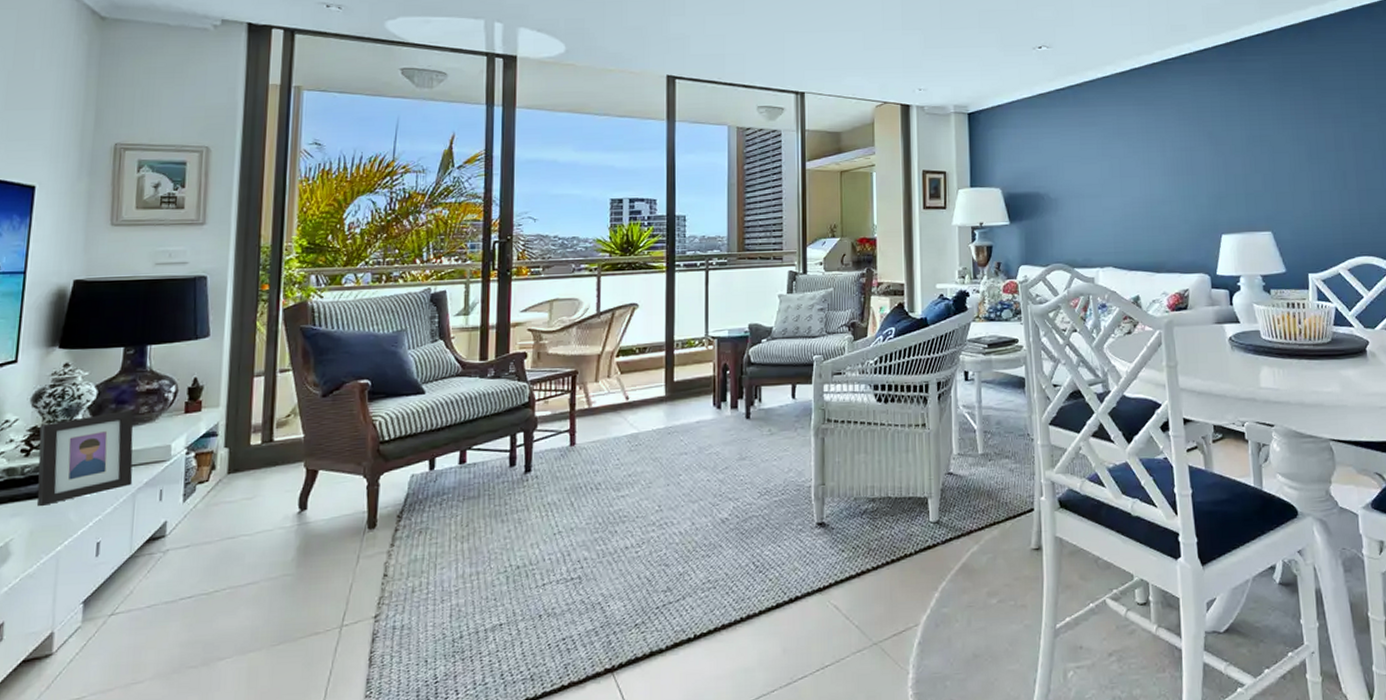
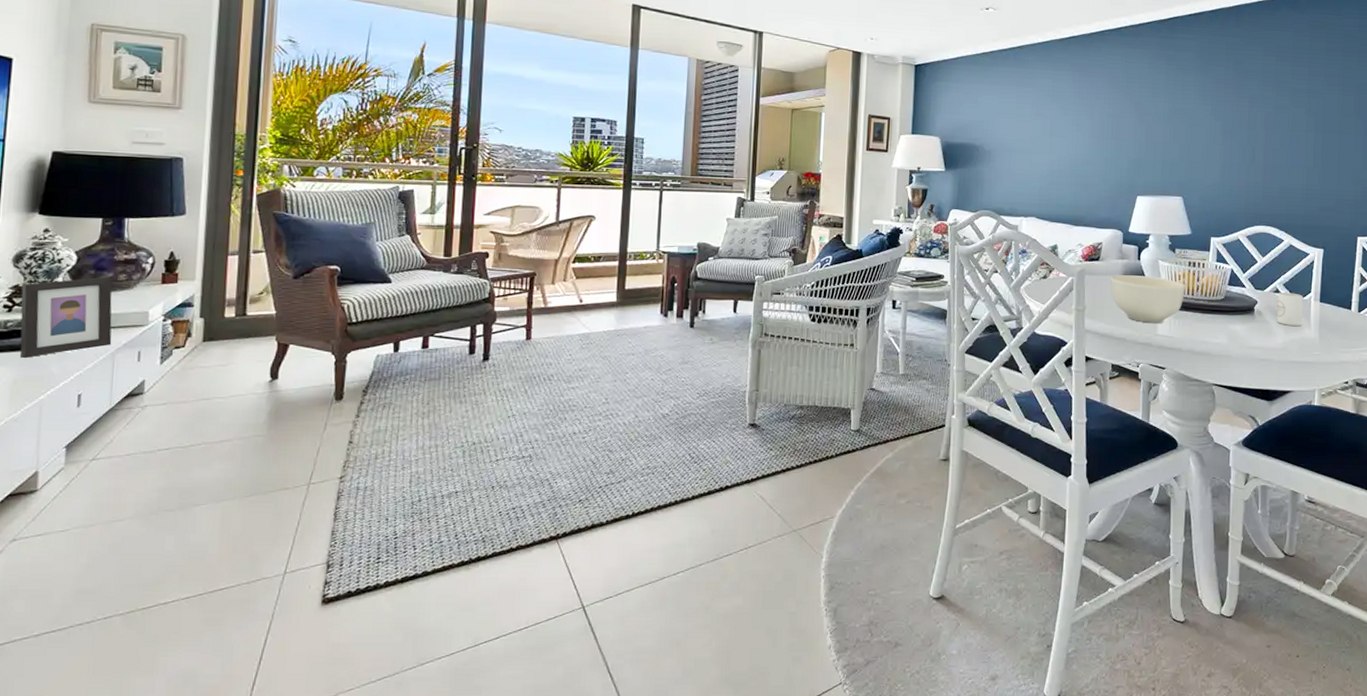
bowl: none [1202,322,1287,375] -> present [1110,274,1186,323]

